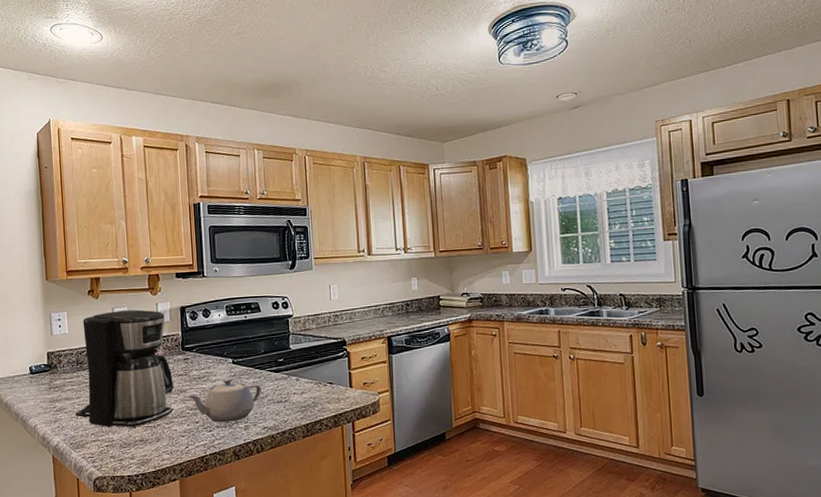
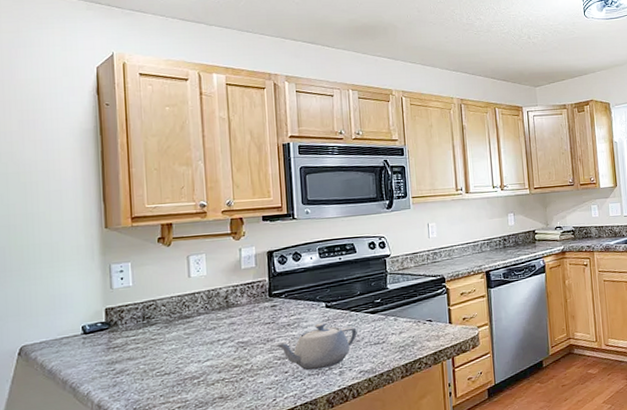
coffee maker: present [76,309,174,428] -> none [141,256,259,387]

